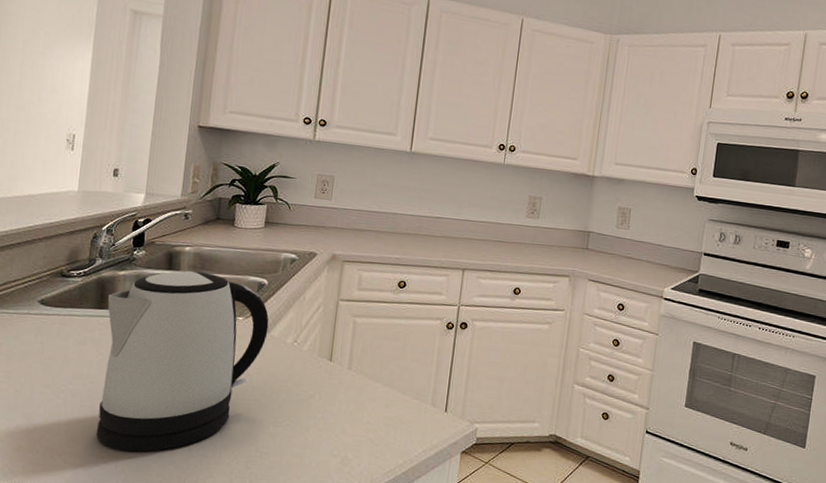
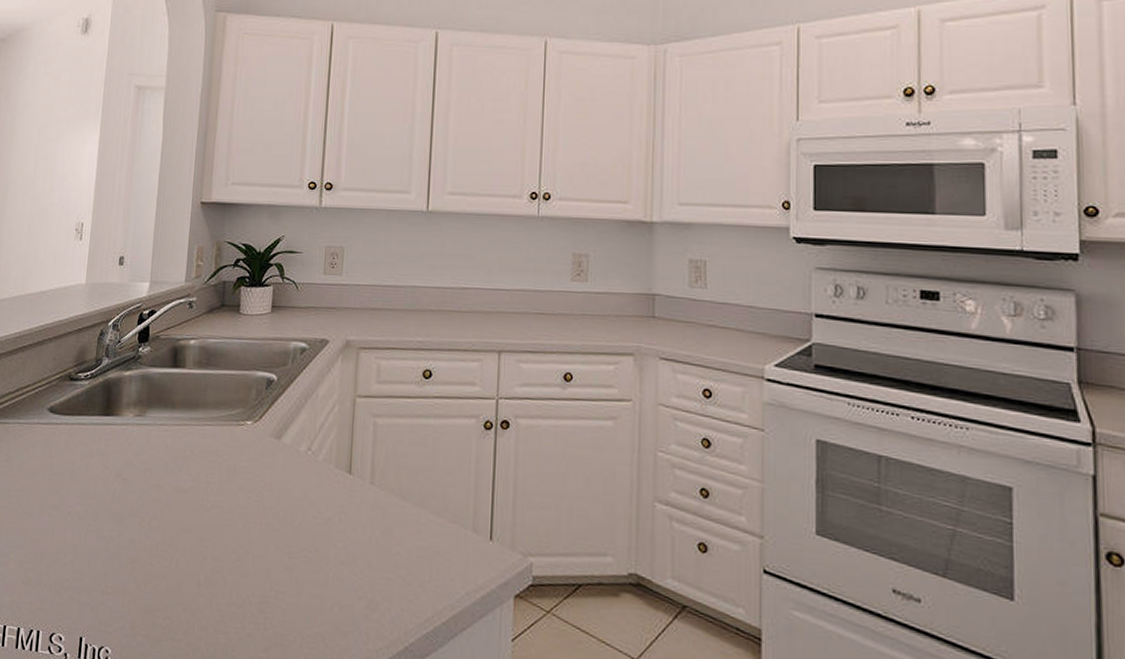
kettle: present [95,270,269,452] -> none [102,367,280,588]

